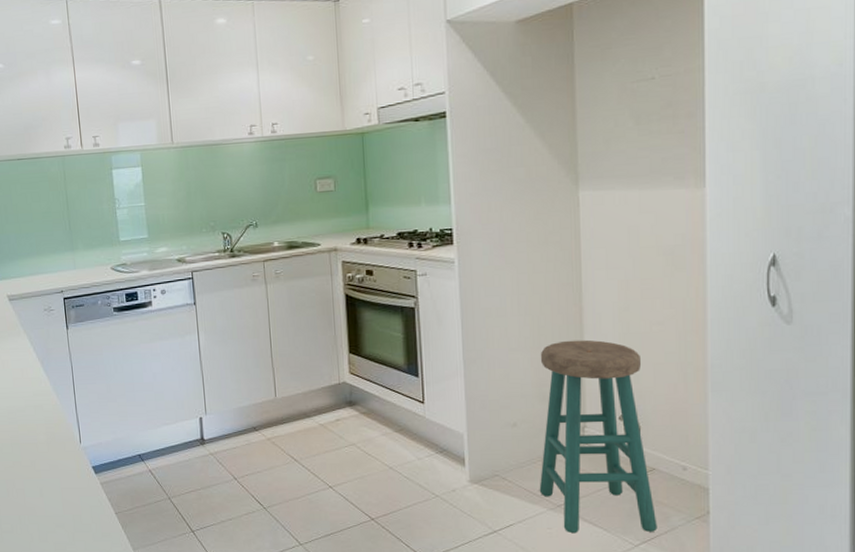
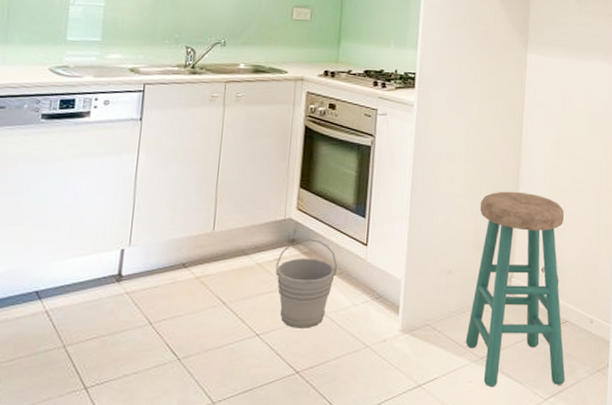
bucket: none [337,400,397,481] -> present [275,239,337,328]

